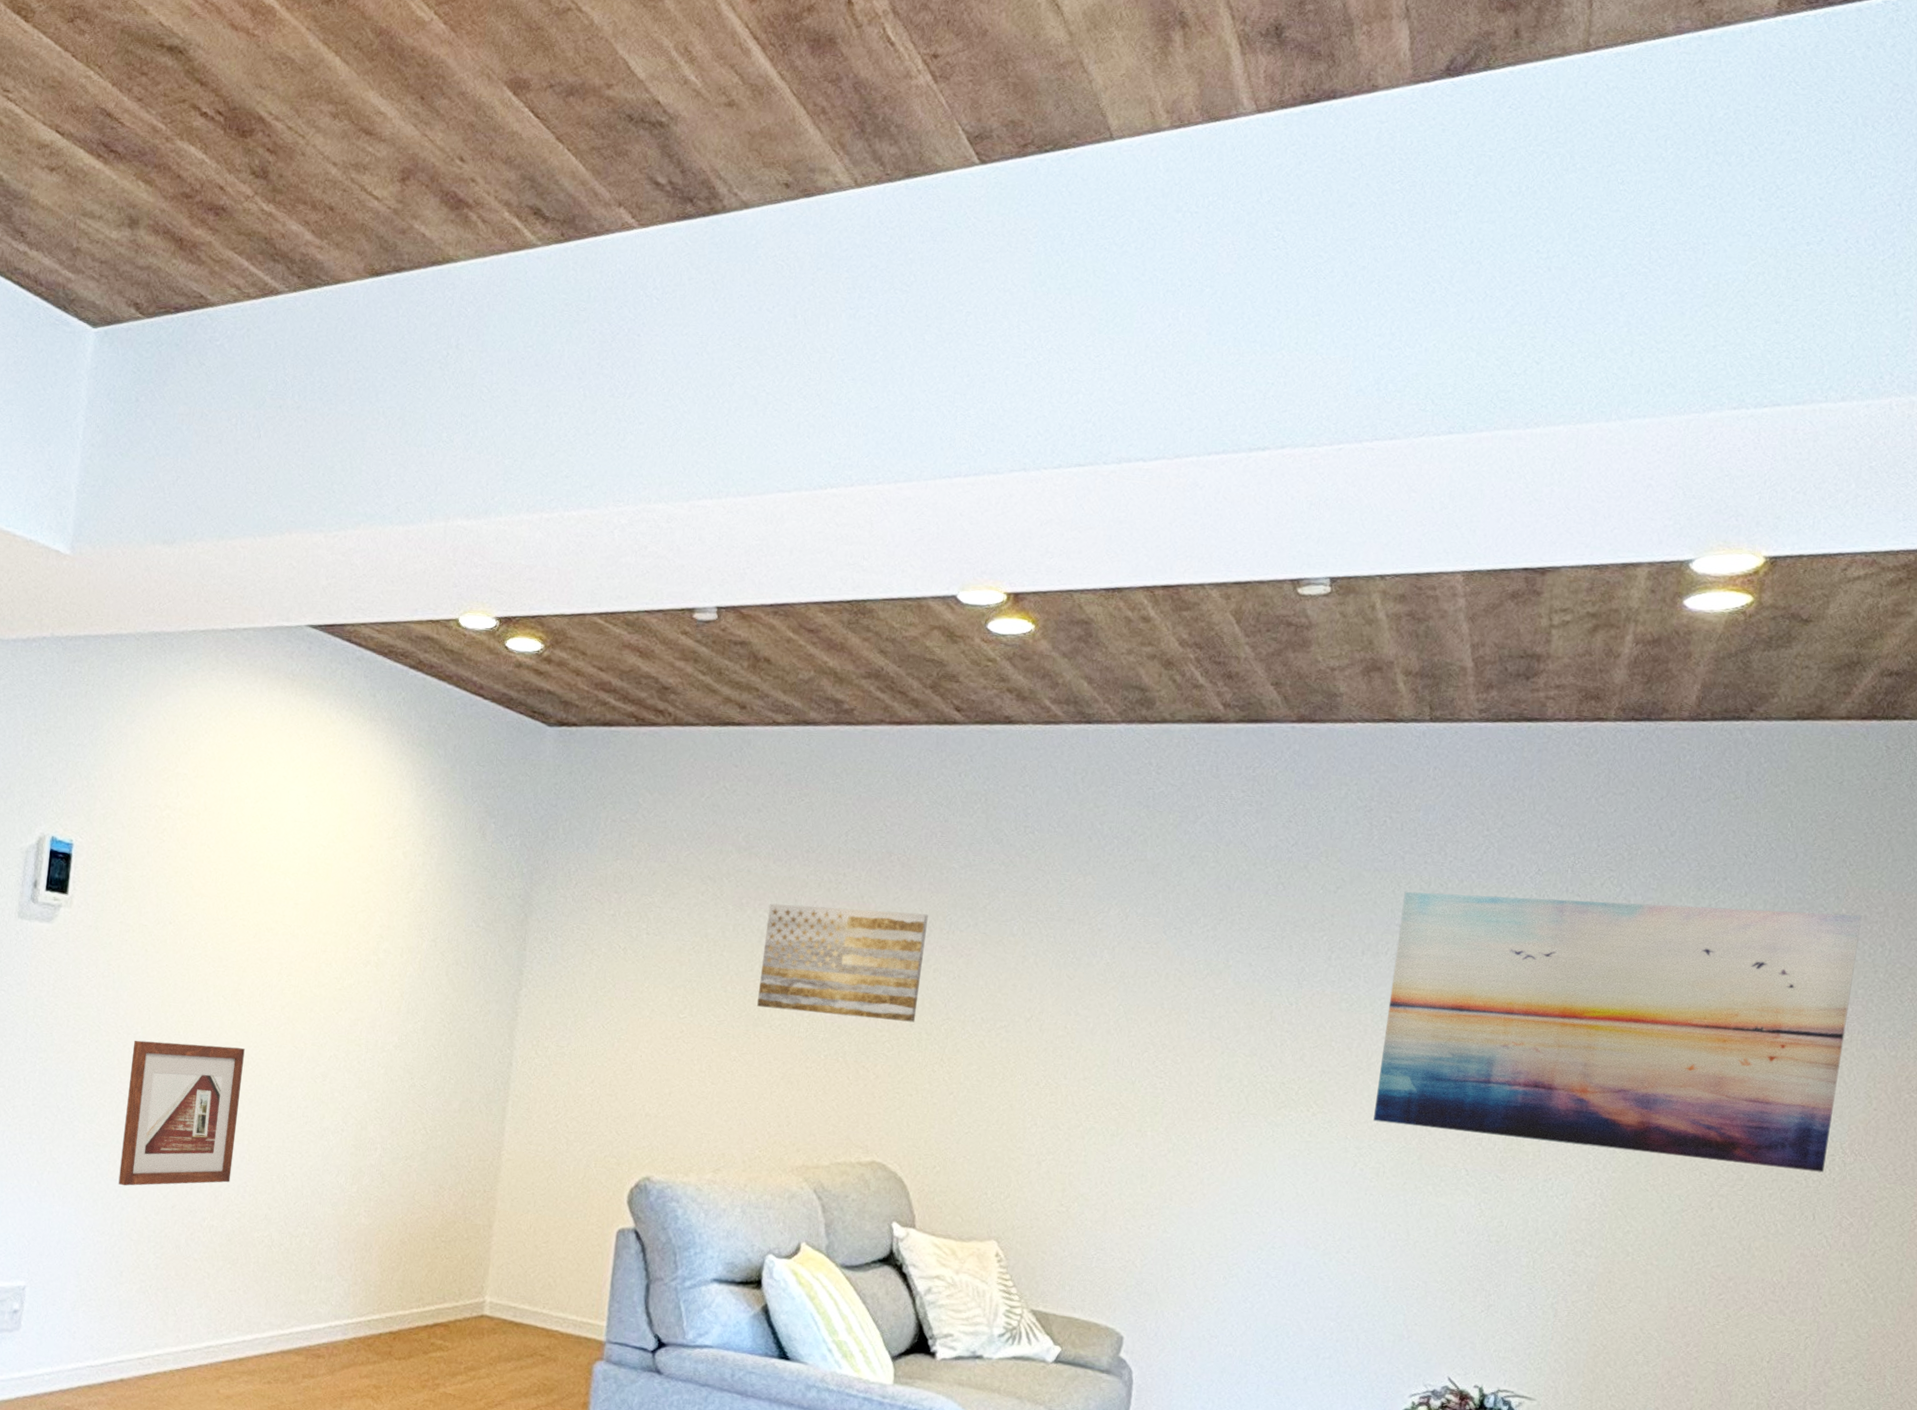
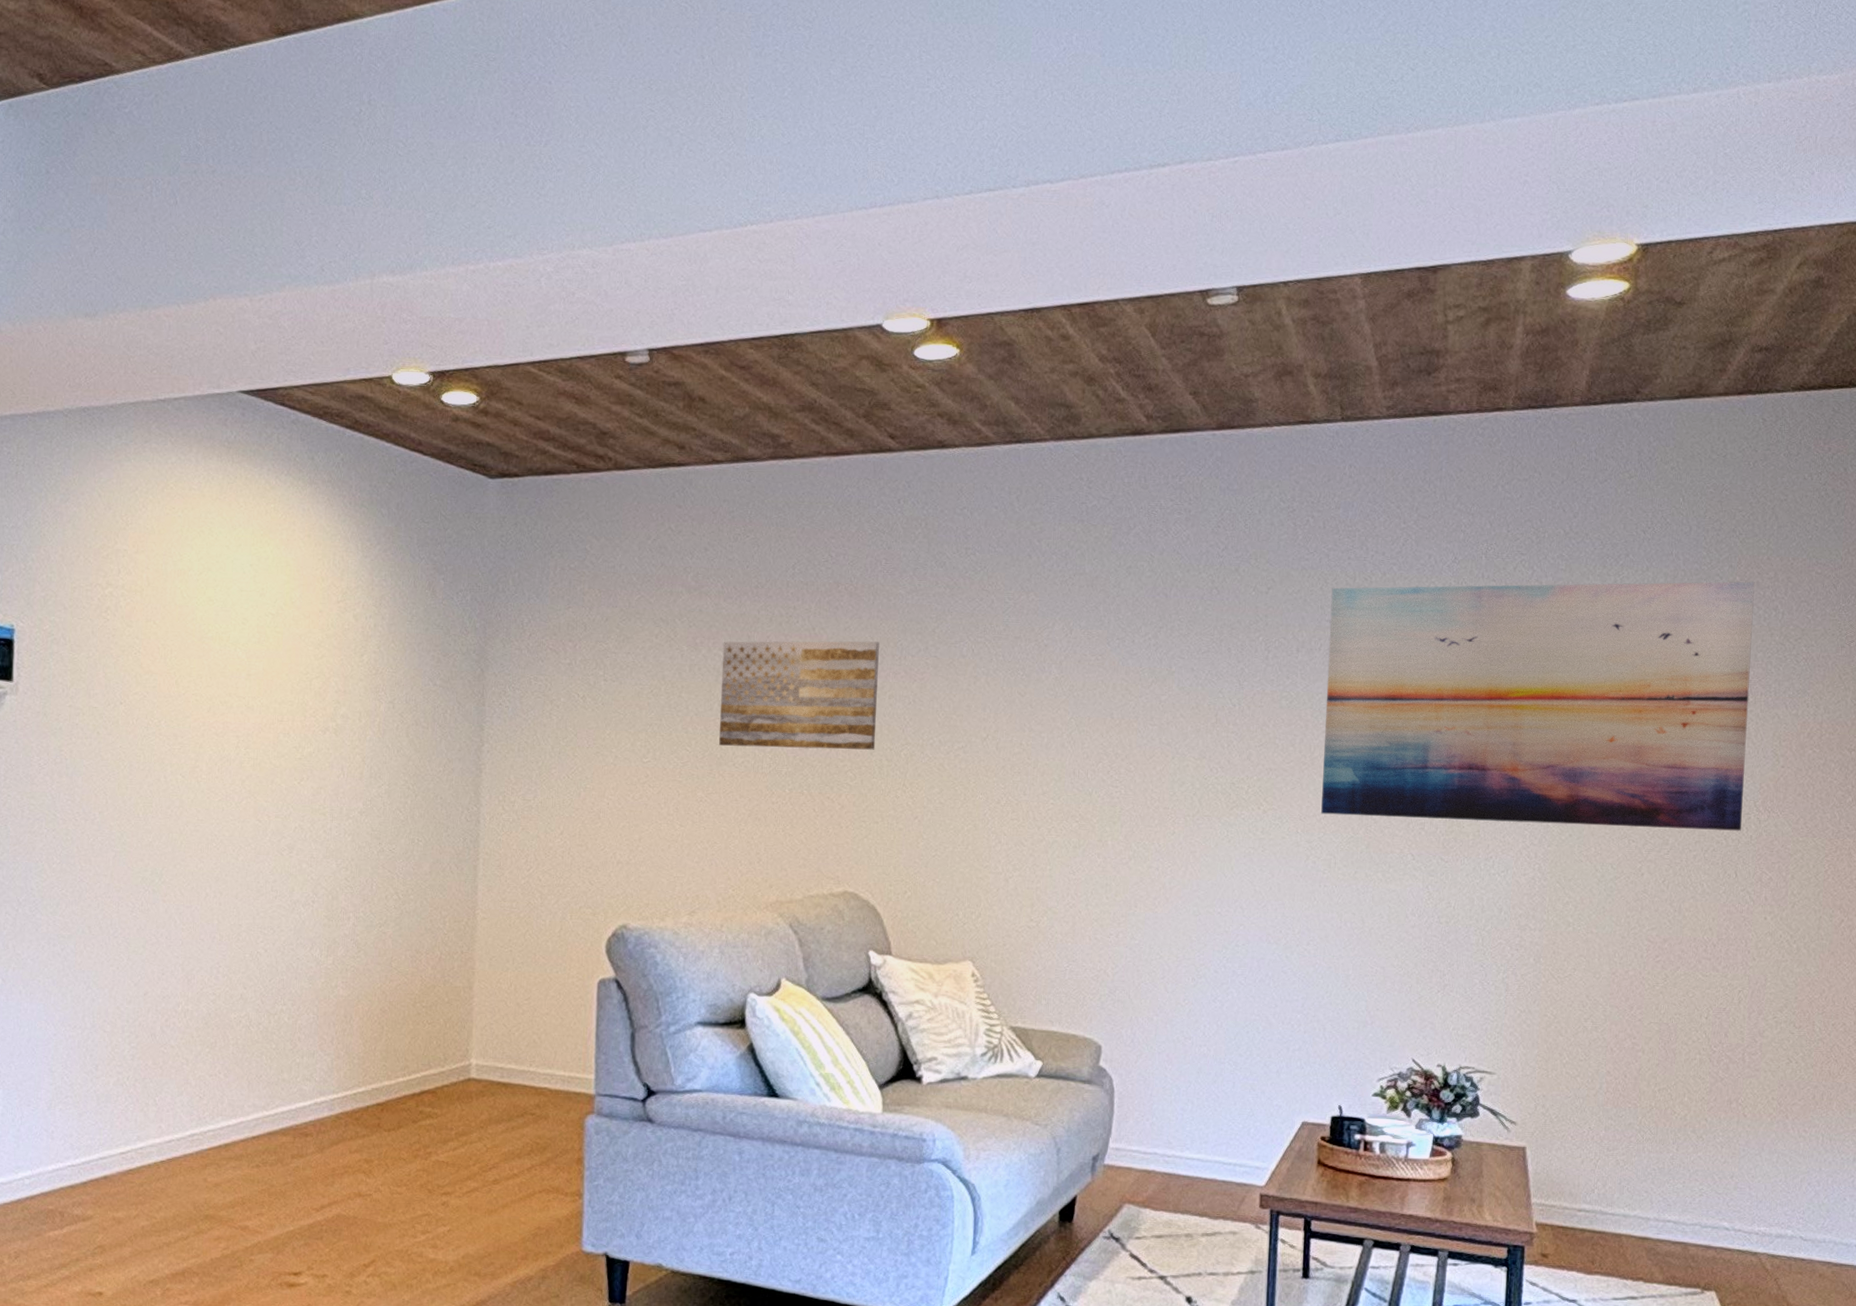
picture frame: present [118,1040,245,1186] -> none [86,825,207,977]

